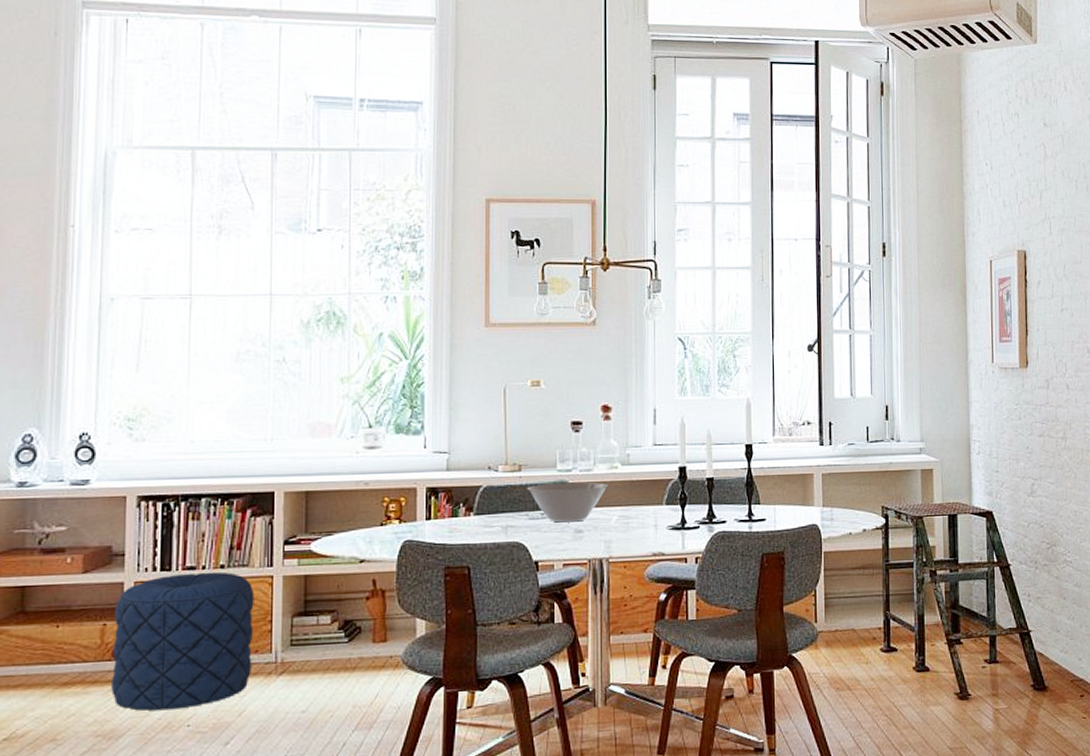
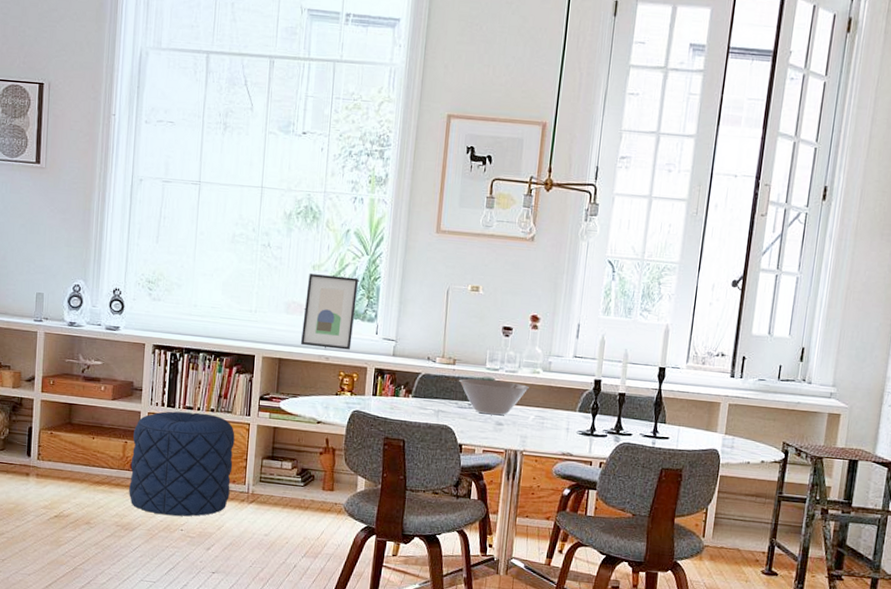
picture frame: none [331,386,400,473] -> present [300,273,360,350]

